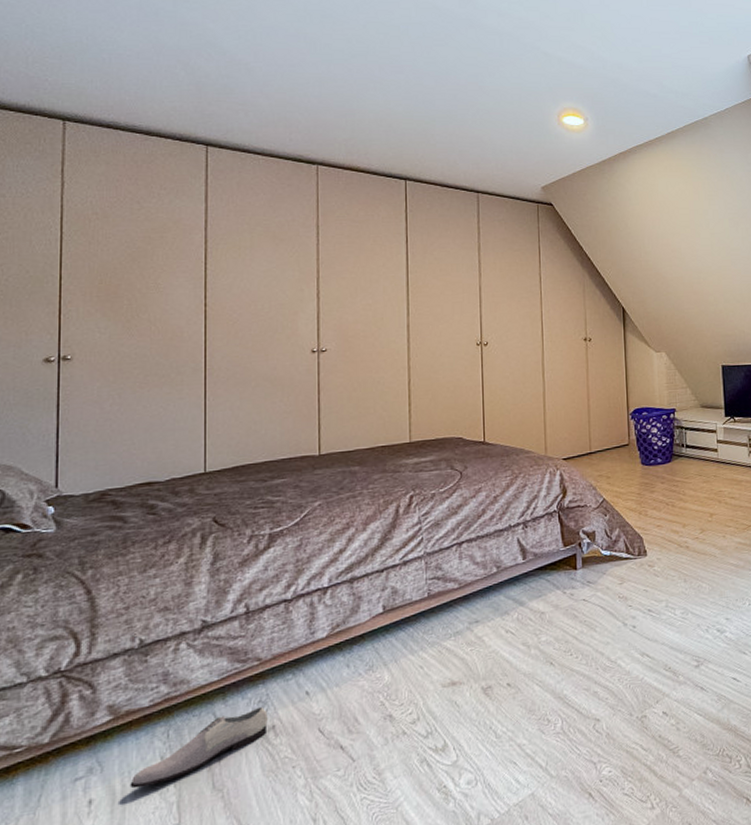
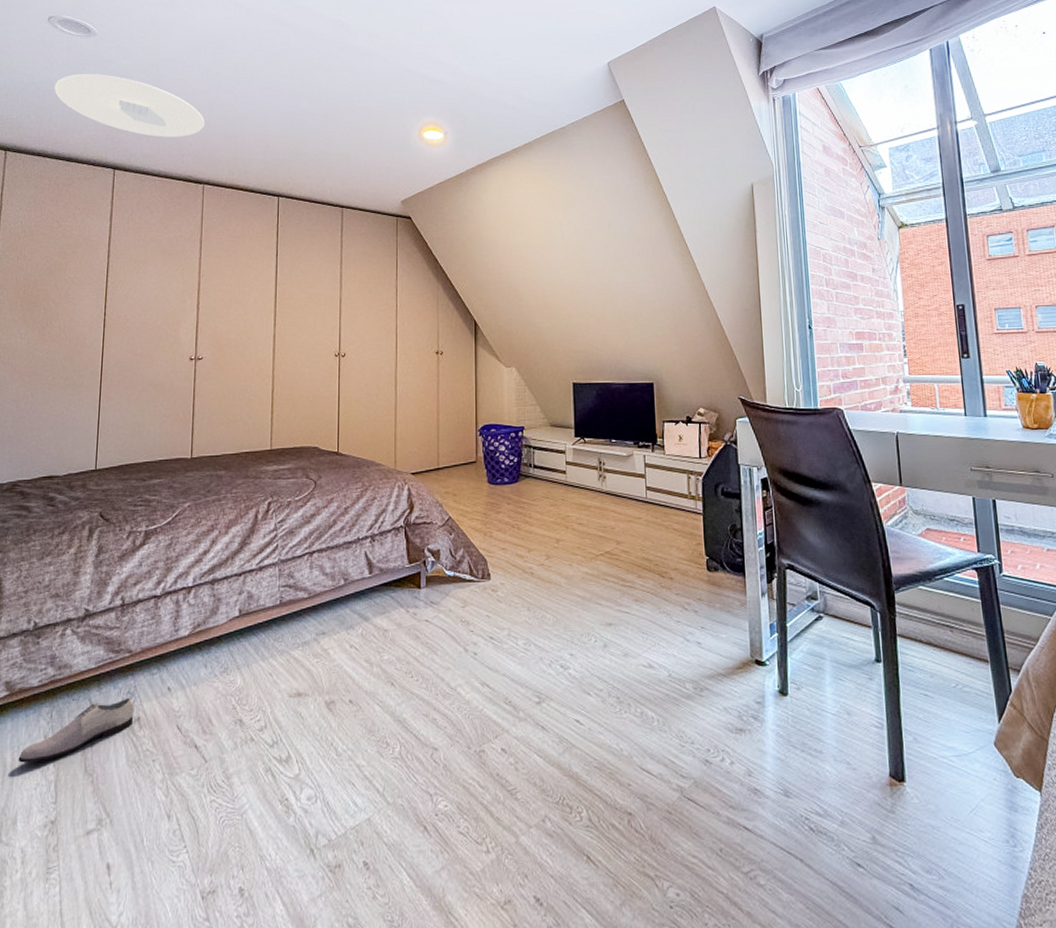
ceiling light: none [123,36,315,113] -> present [54,73,205,138]

